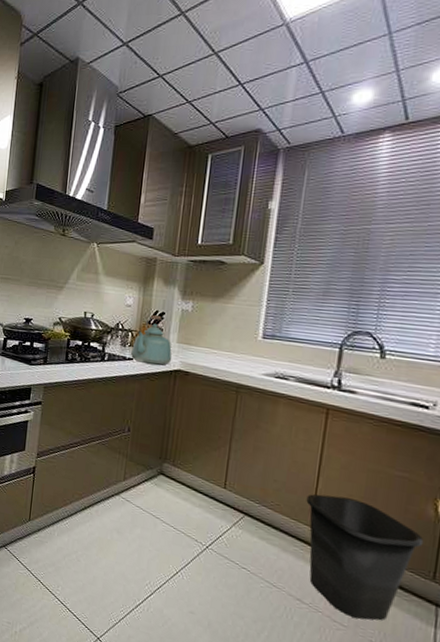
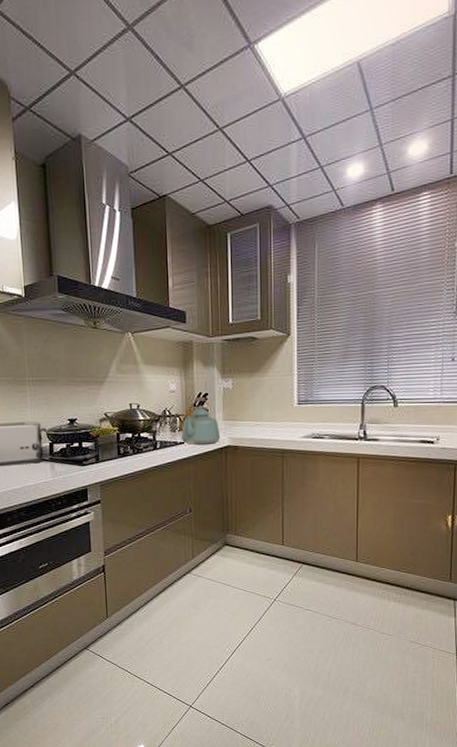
waste bin: present [306,494,424,621] -> none [350,530,441,626]

